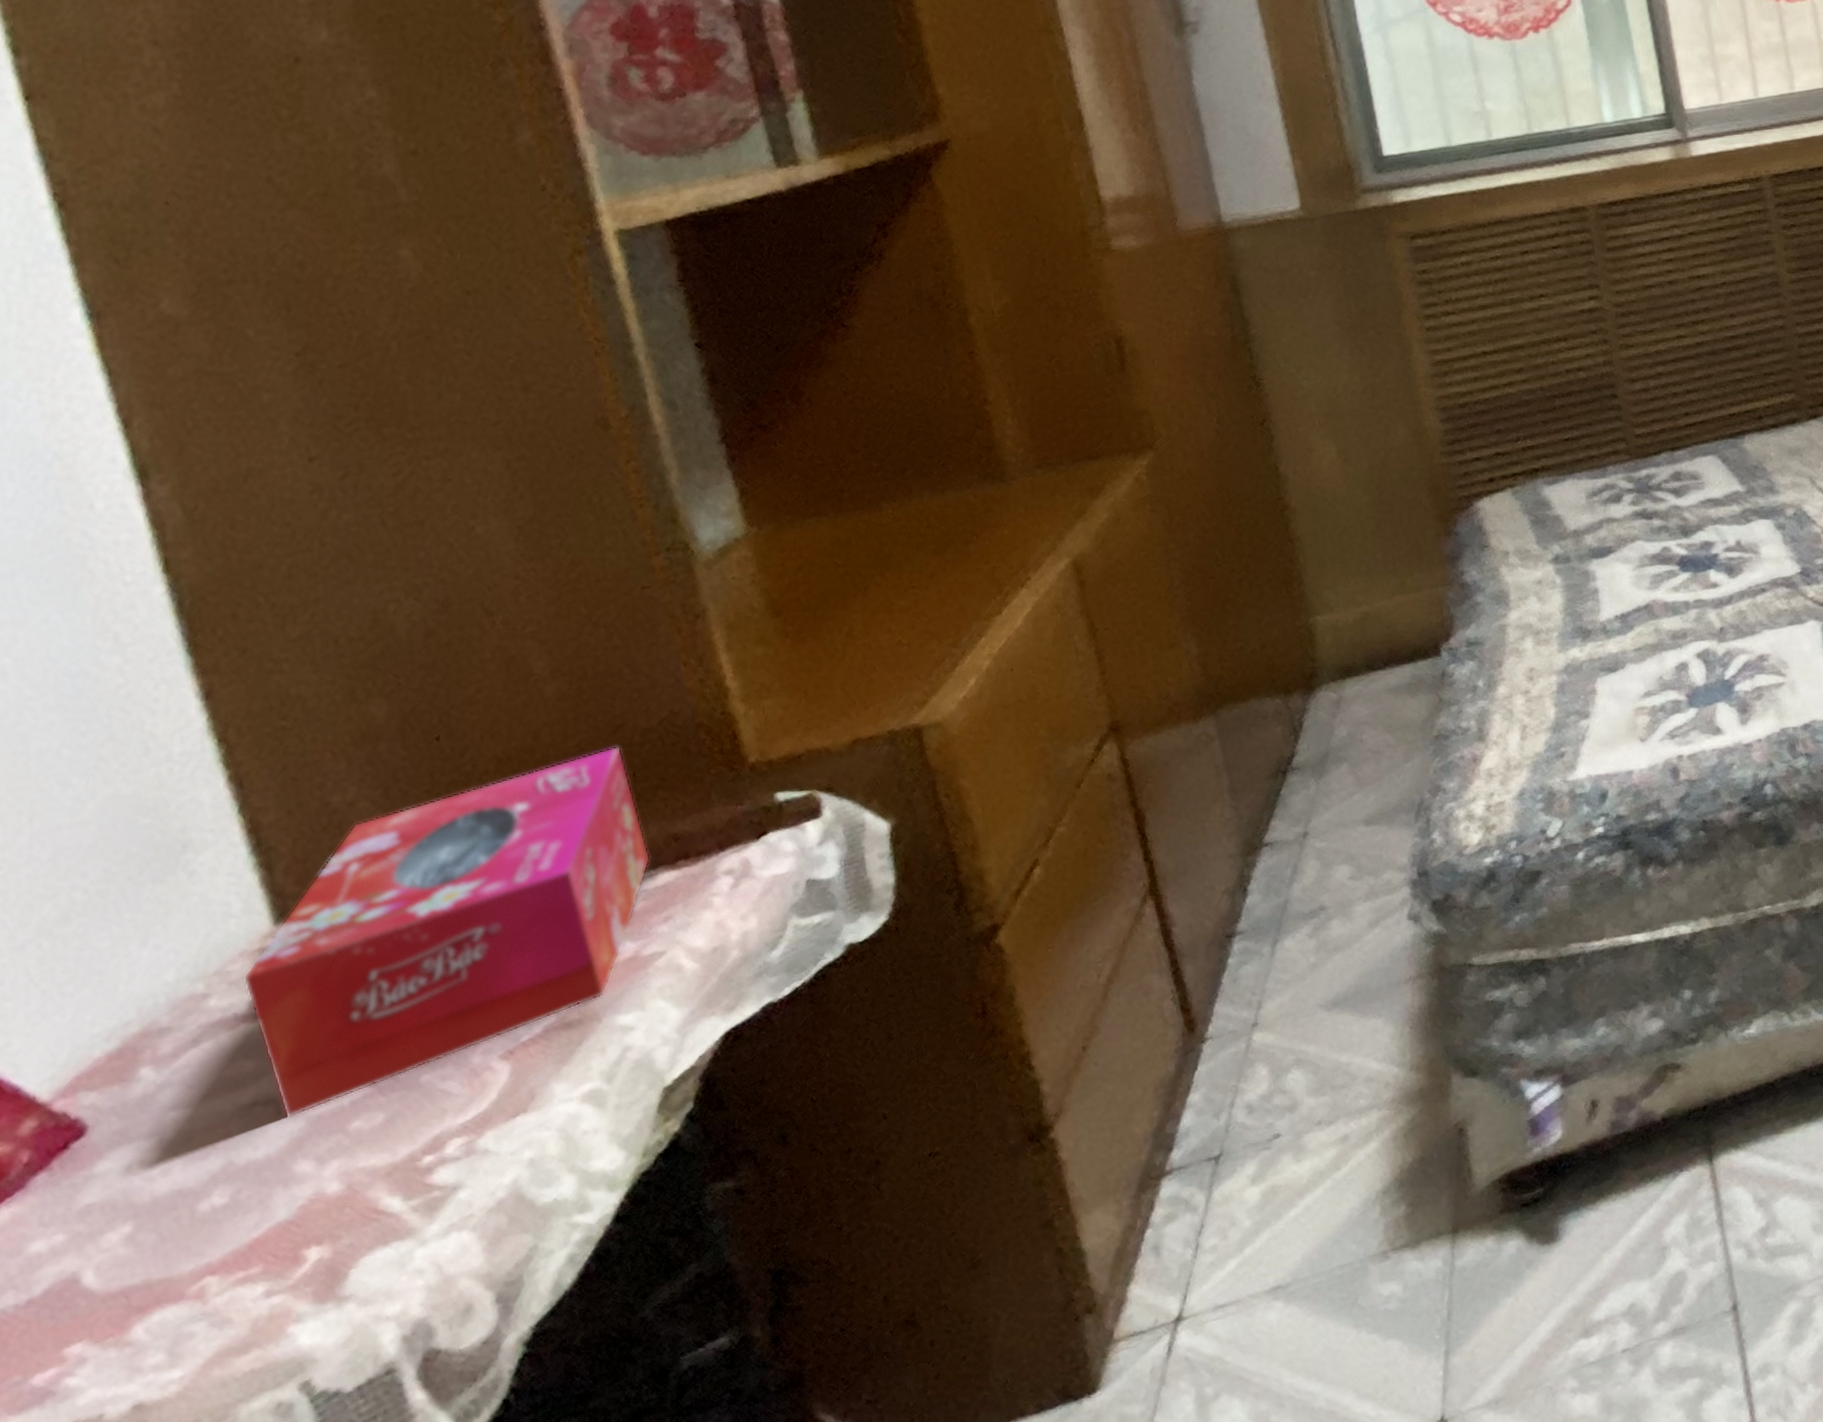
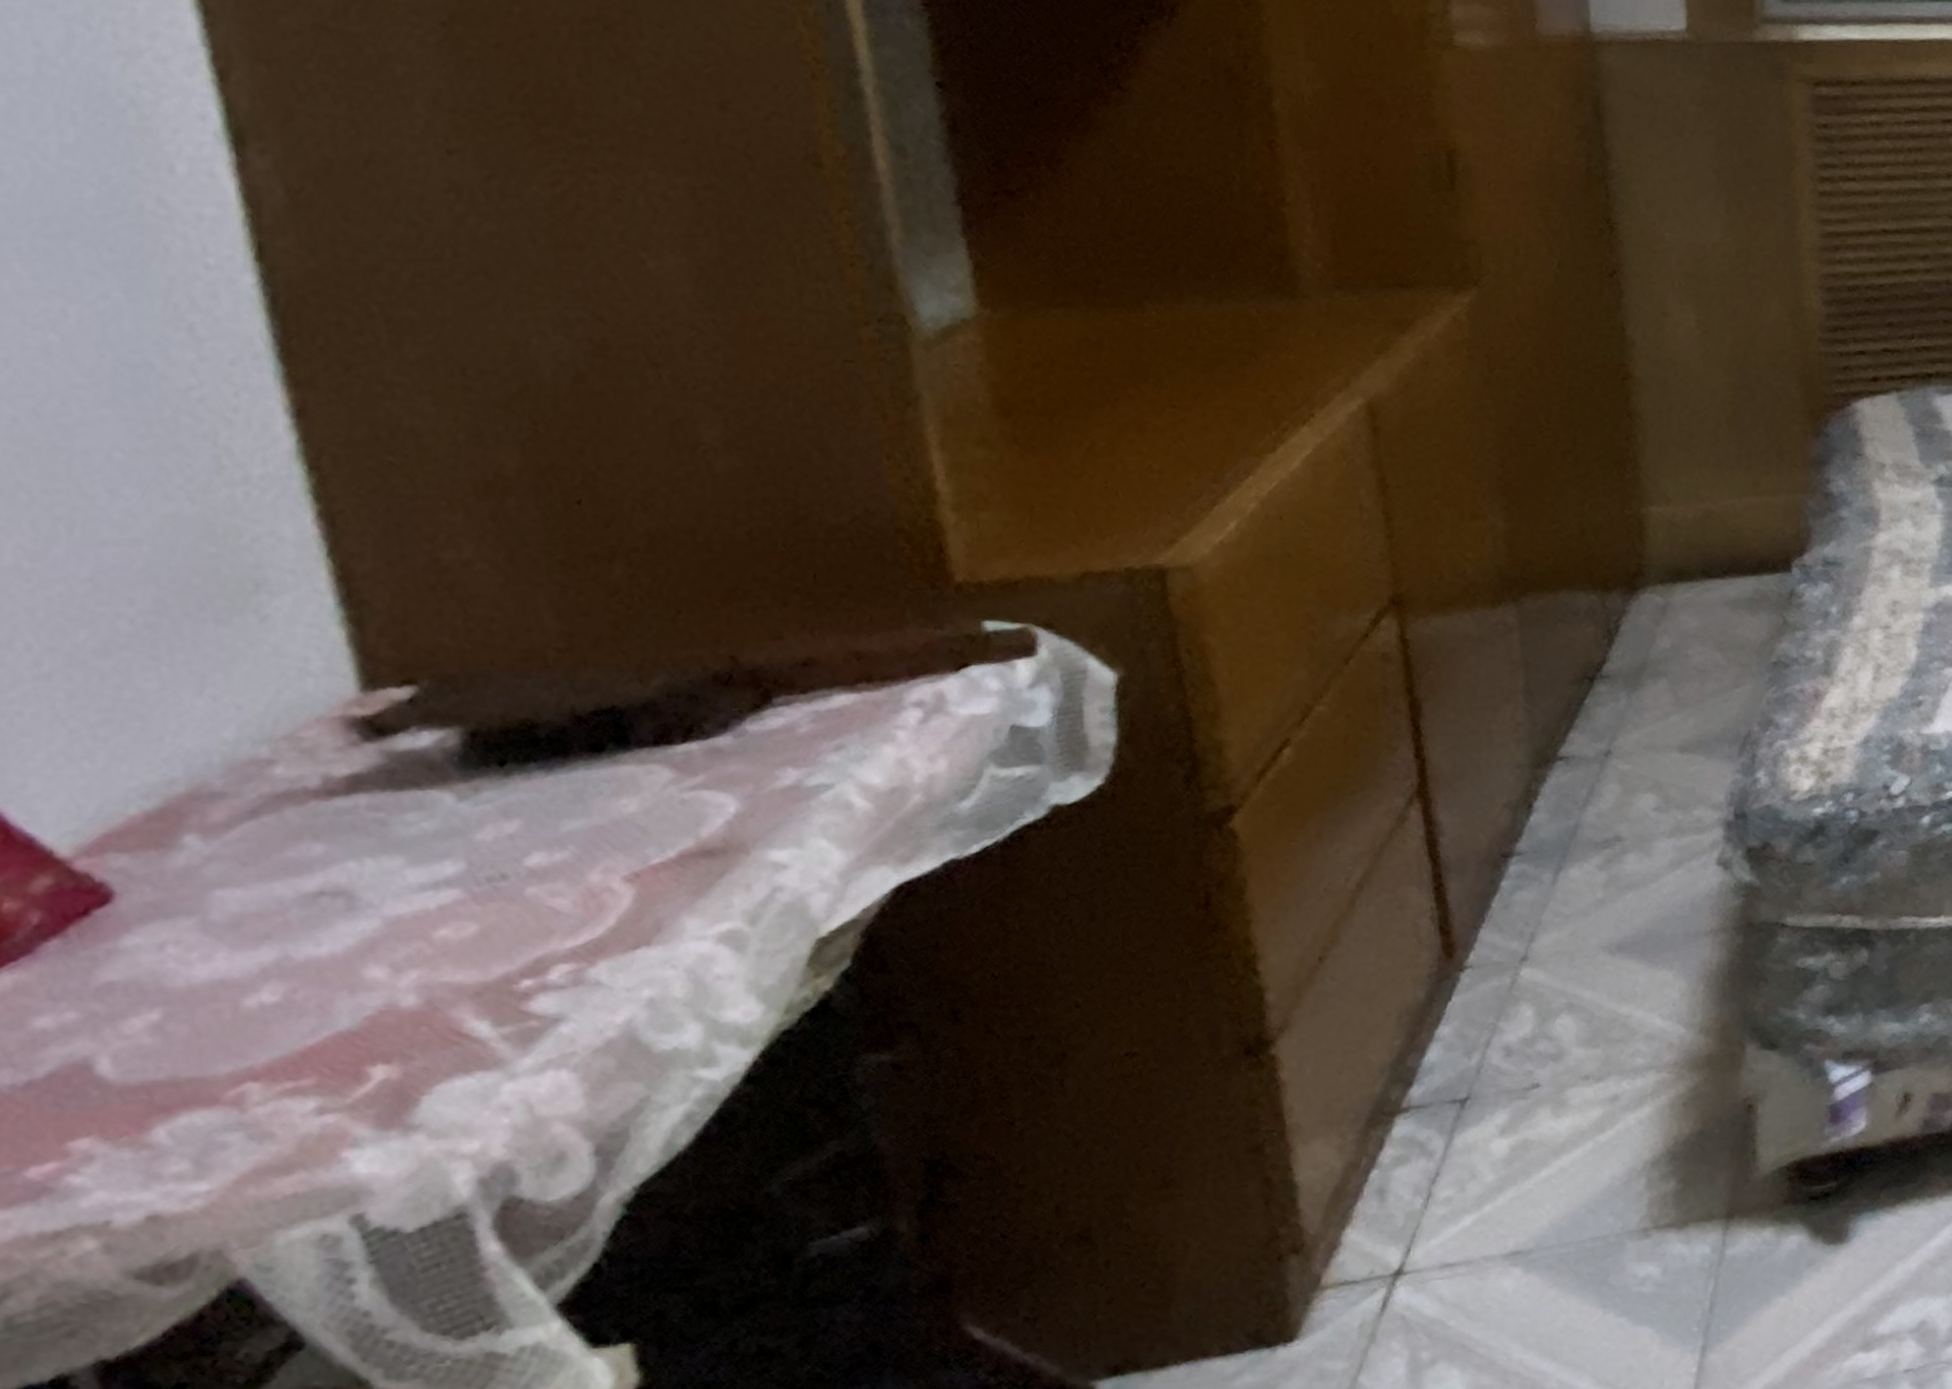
tissue box: present [243,746,651,1118] -> none [318,540,825,915]

